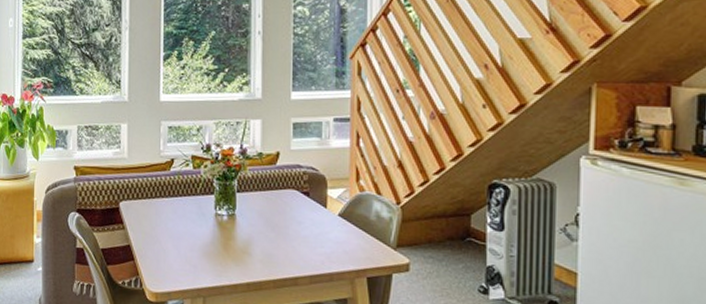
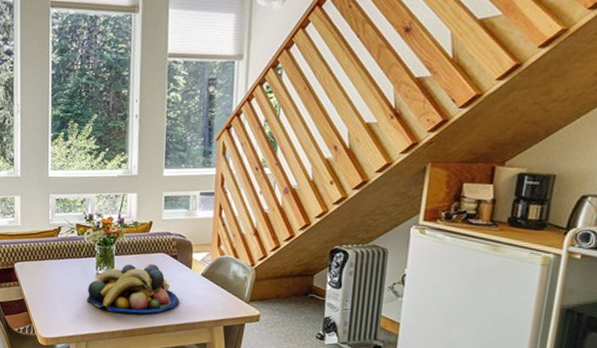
fruit bowl: none [204,202,314,263] -> present [87,264,180,314]

